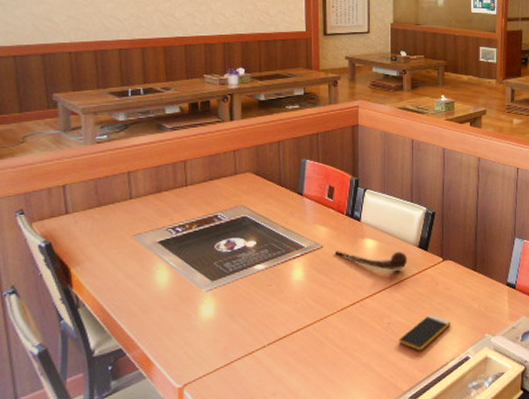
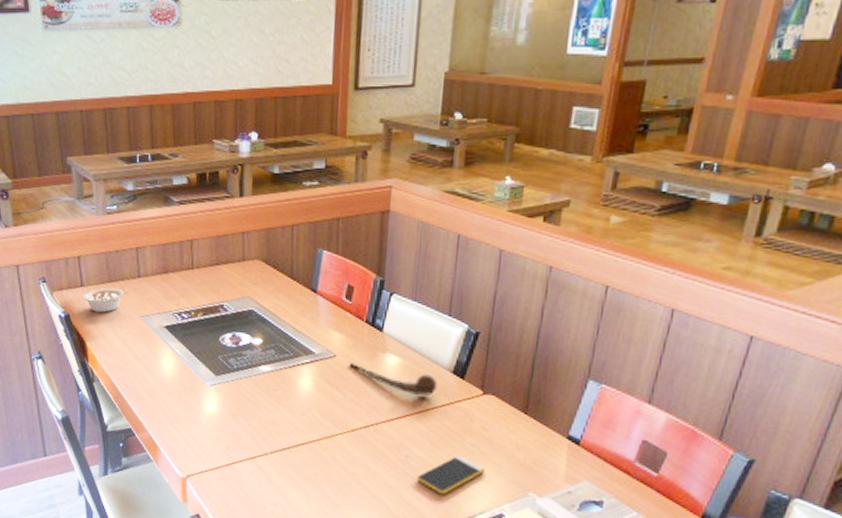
legume: none [68,211,121,237] -> present [83,287,130,313]

